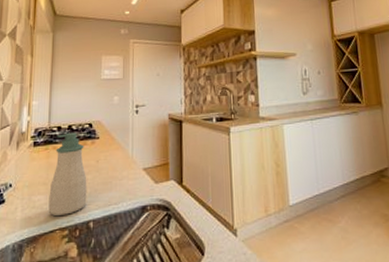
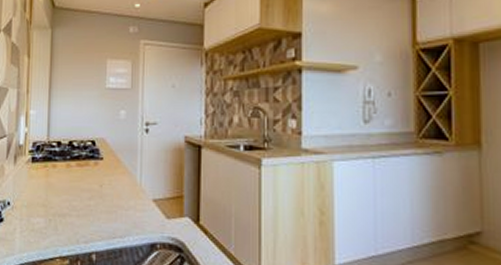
soap bottle: present [48,132,87,216] -> none [48,149,90,243]

